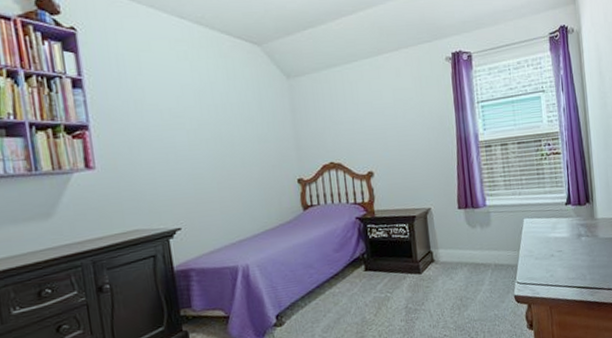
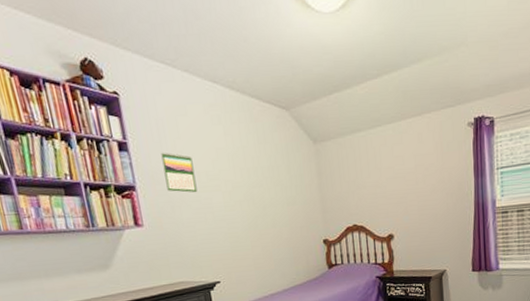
calendar: none [119,88,159,131] -> present [161,152,198,193]

